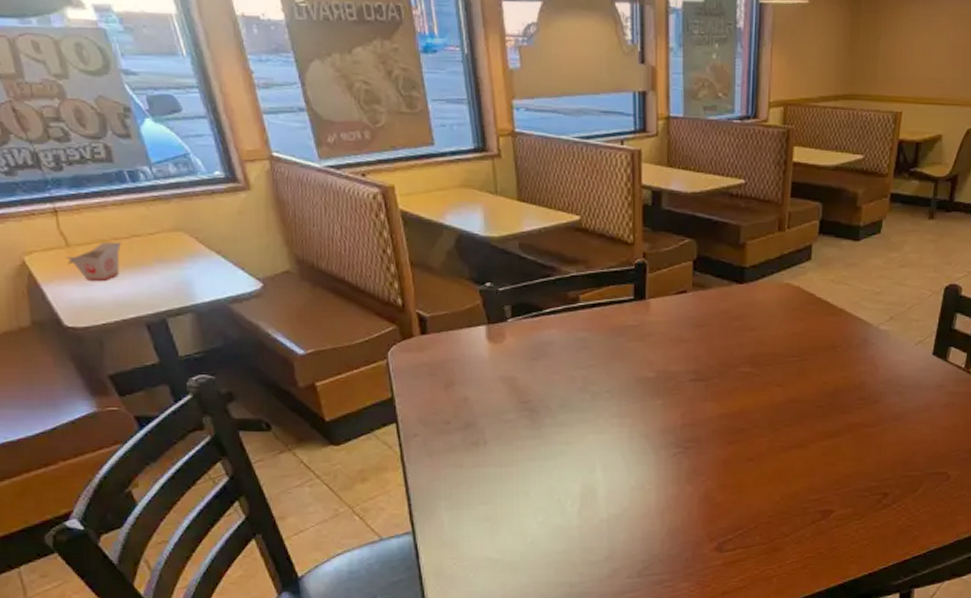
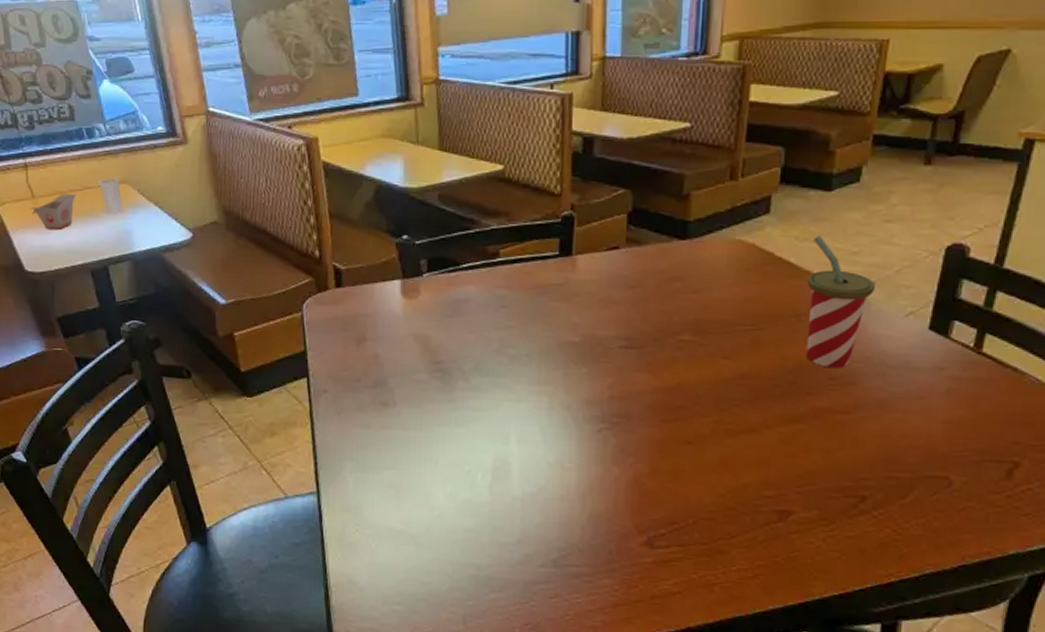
cup: none [148,224,180,265] -> present [98,177,123,215]
beverage cup: none [841,279,894,390] -> present [806,236,876,368]

